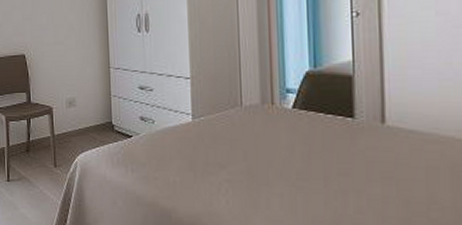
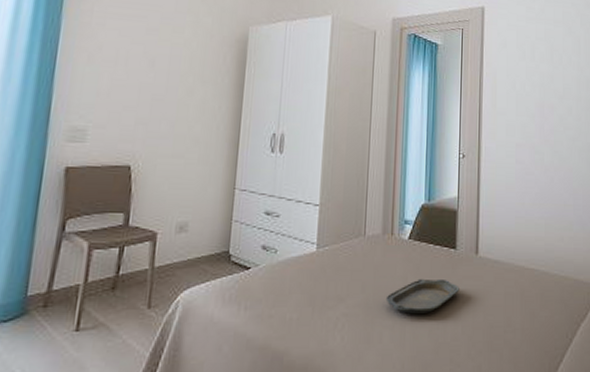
serving tray: none [271,148,362,185] -> present [385,278,460,315]

